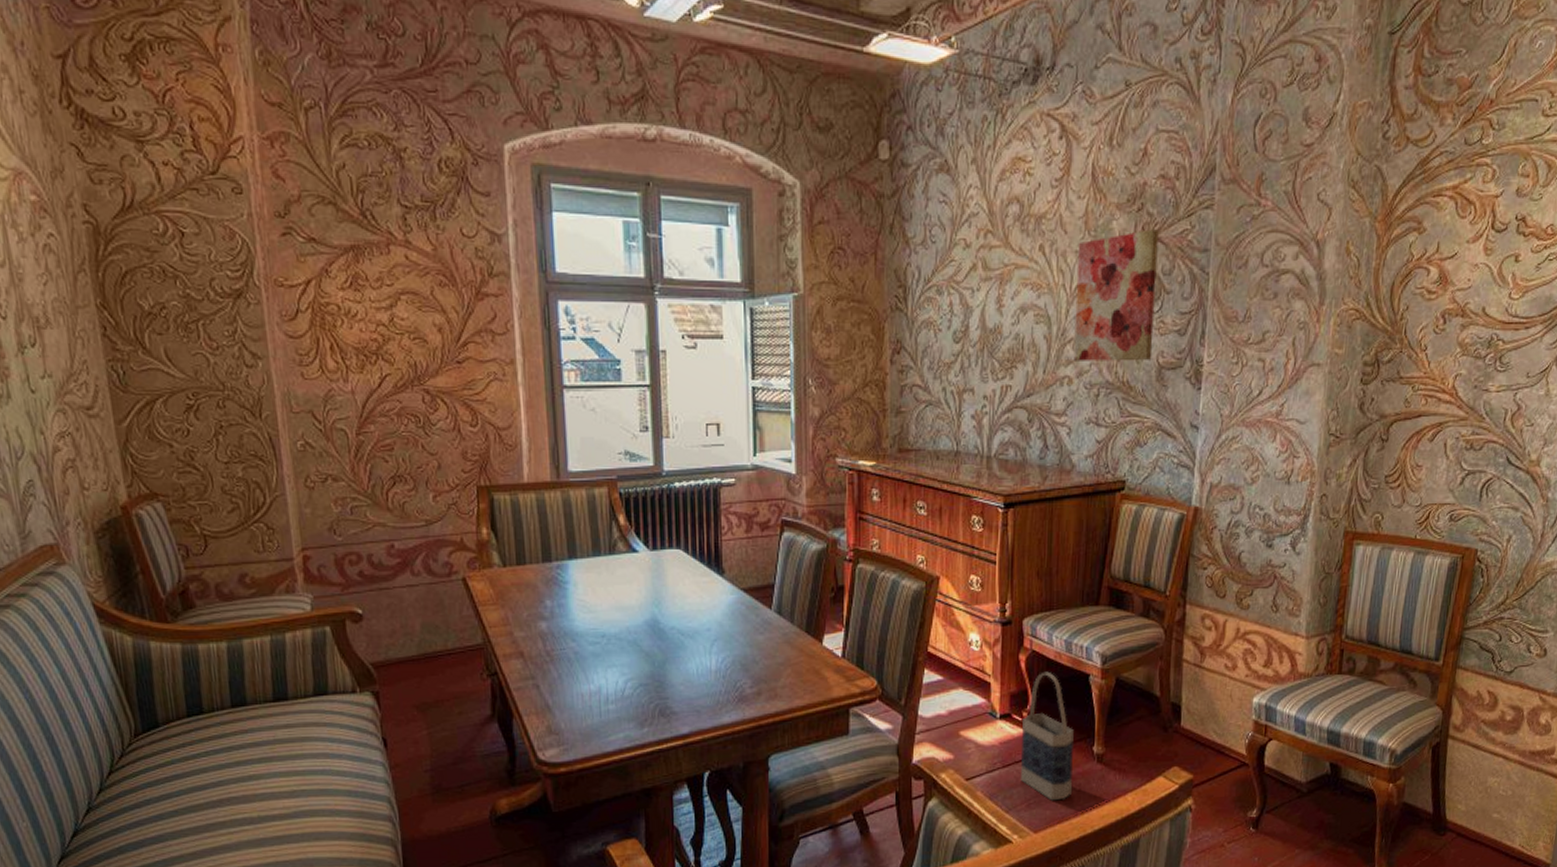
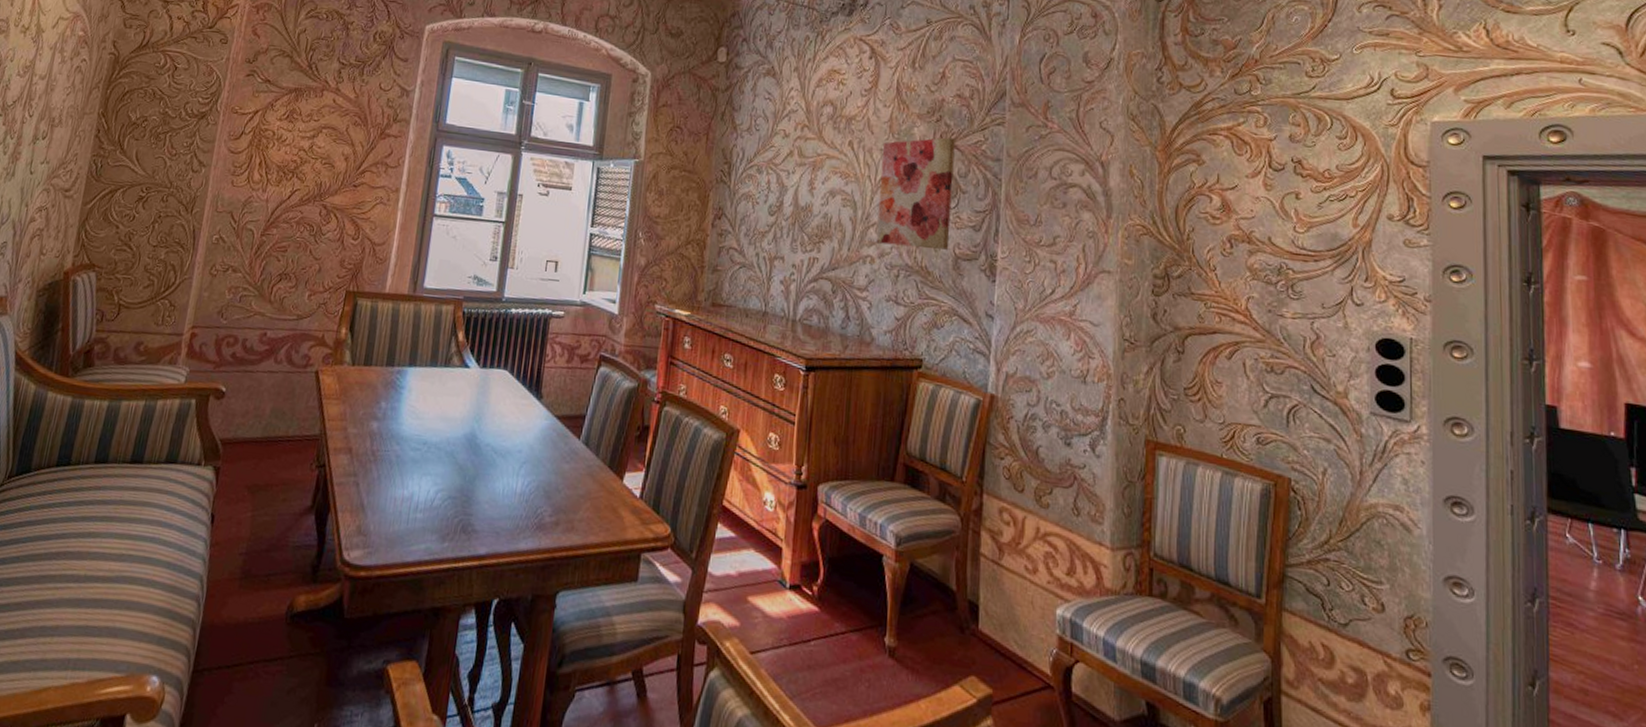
bag: present [1021,671,1075,801] -> none [807,544,866,696]

